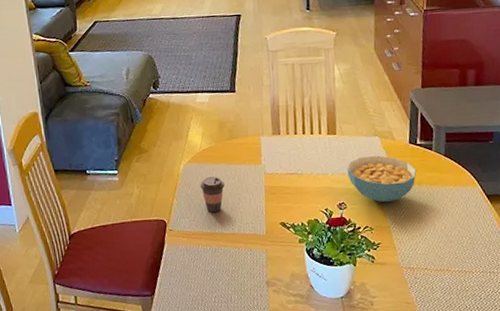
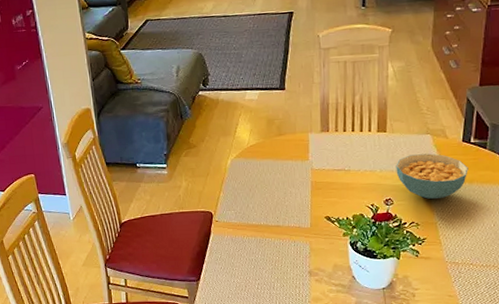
coffee cup: present [199,176,225,213] -> none [246,171,271,206]

